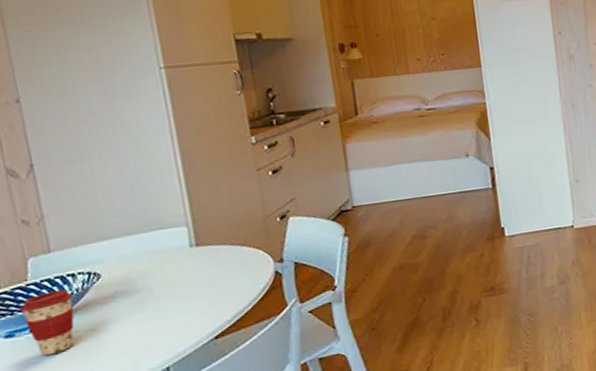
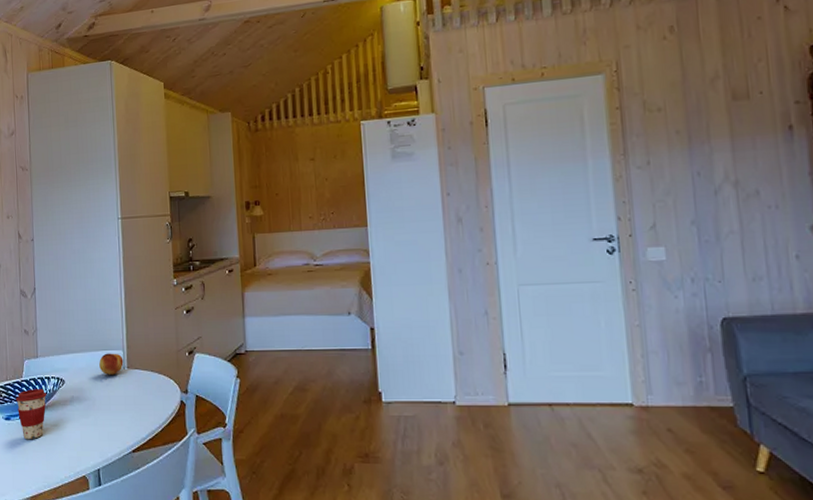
fruit: none [152,230,190,258] -> present [99,353,124,375]

